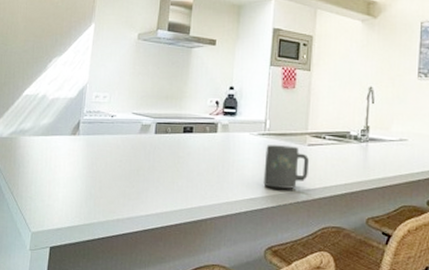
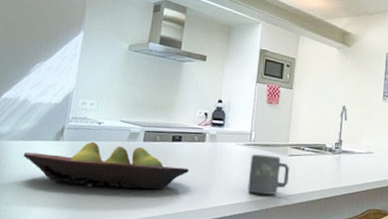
fruit bowl: none [44,135,201,184] -> present [23,141,189,190]

